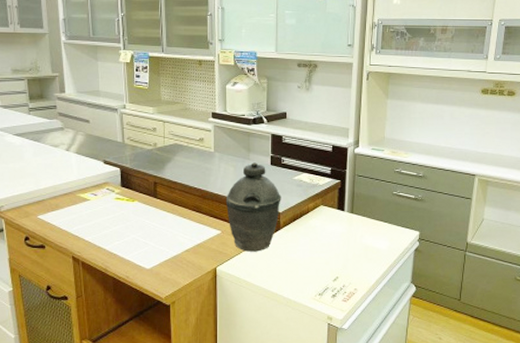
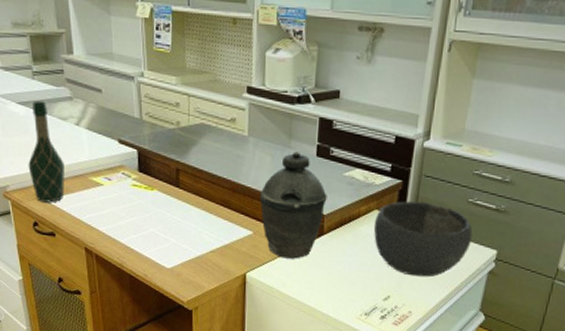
wine bottle: none [22,132,55,219] -> present [28,100,64,203]
bowl: none [320,197,399,258] -> present [373,201,473,277]

